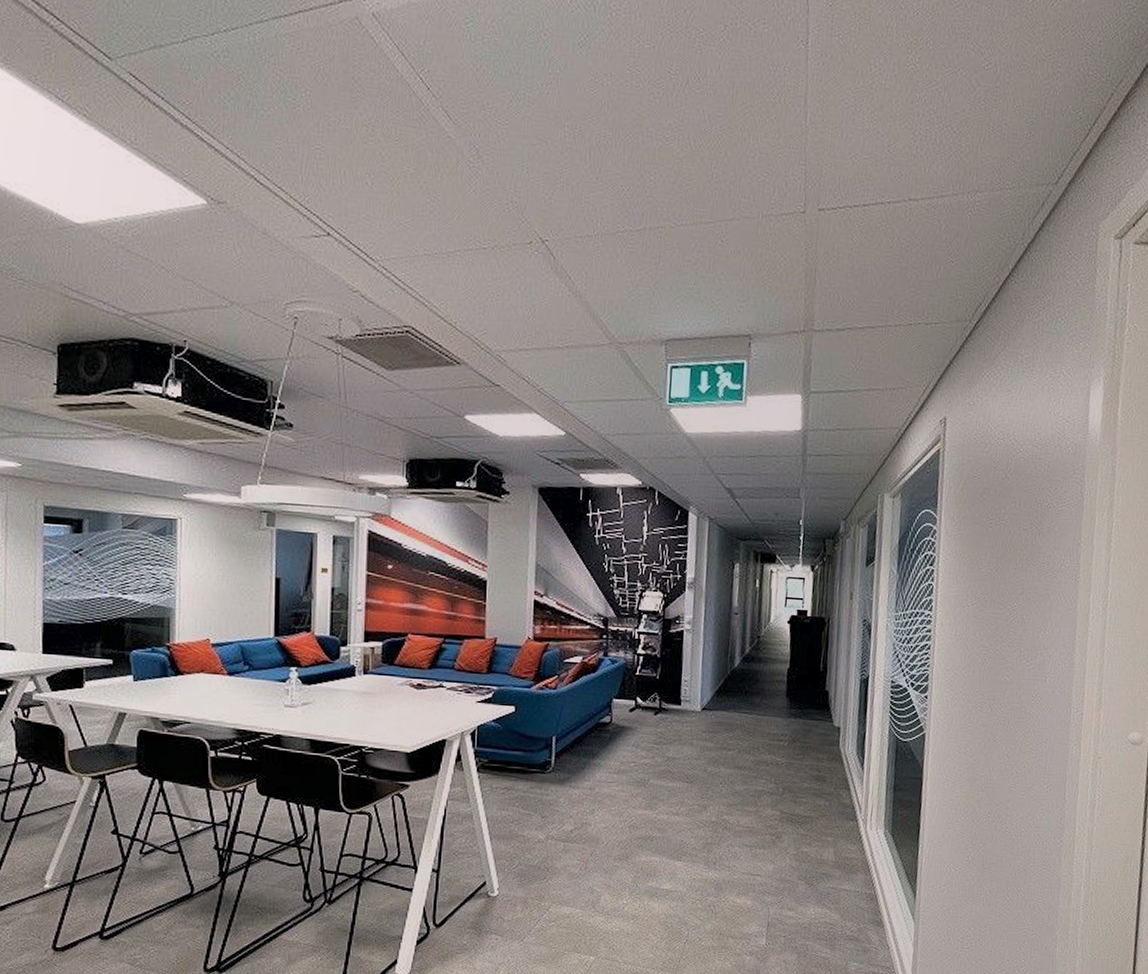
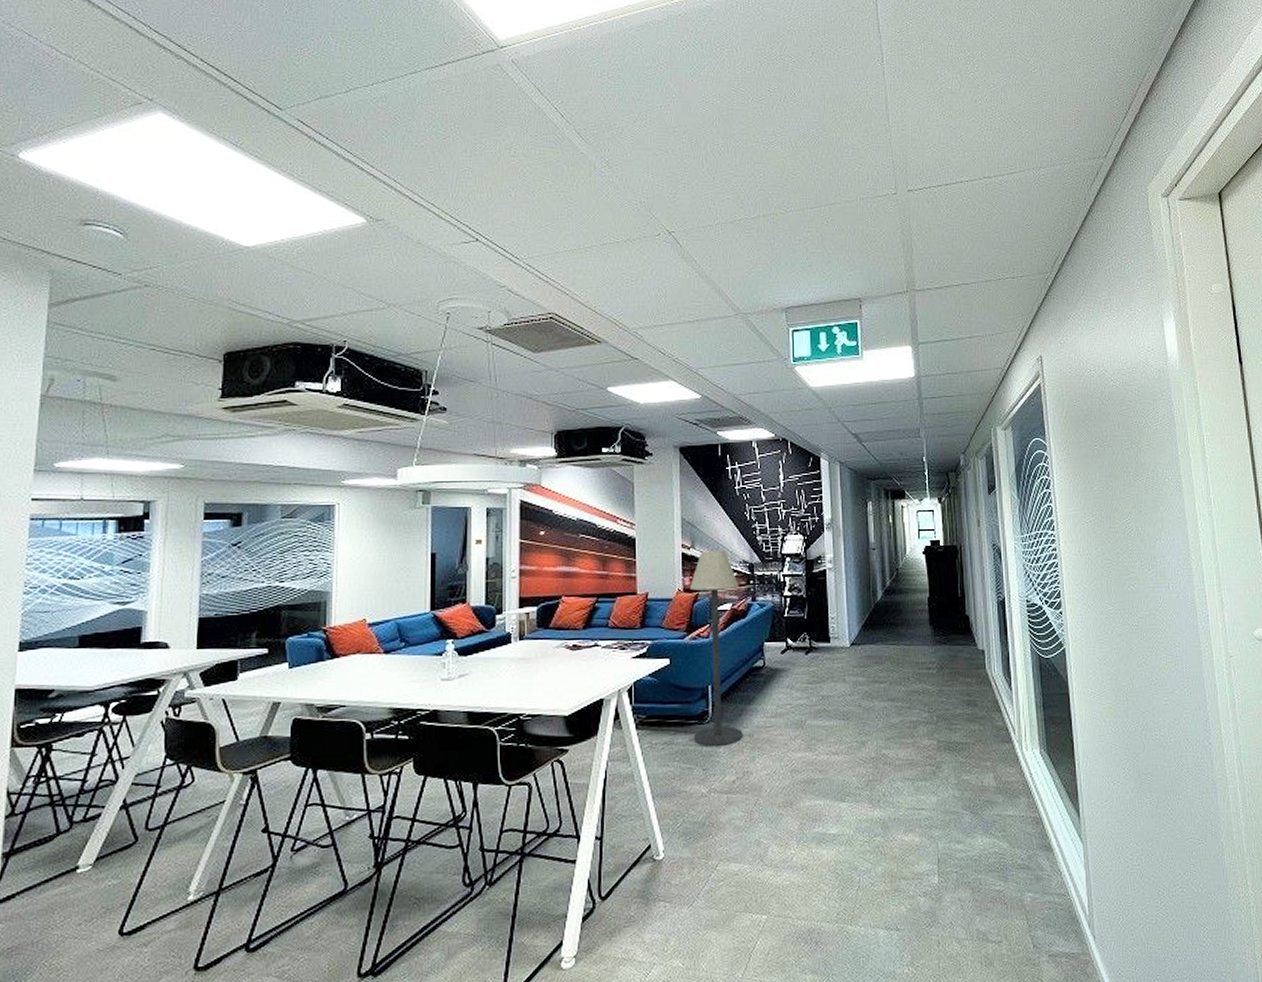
floor lamp: none [534,600,591,796] -> present [689,550,743,746]

